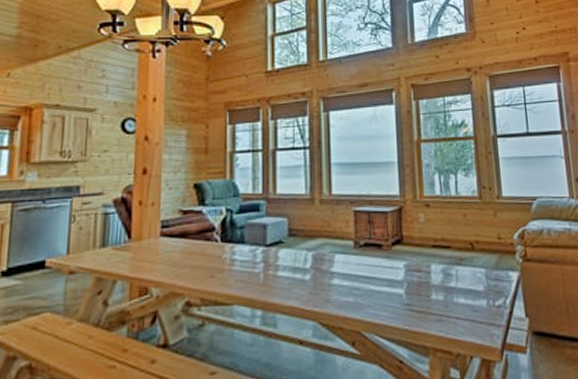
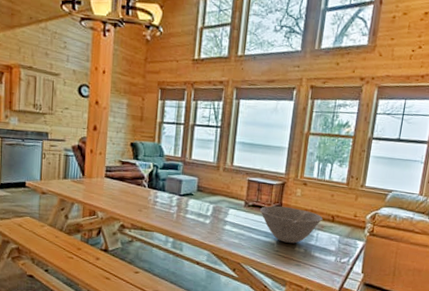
bowl: none [376,239,459,290] -> present [260,205,323,244]

